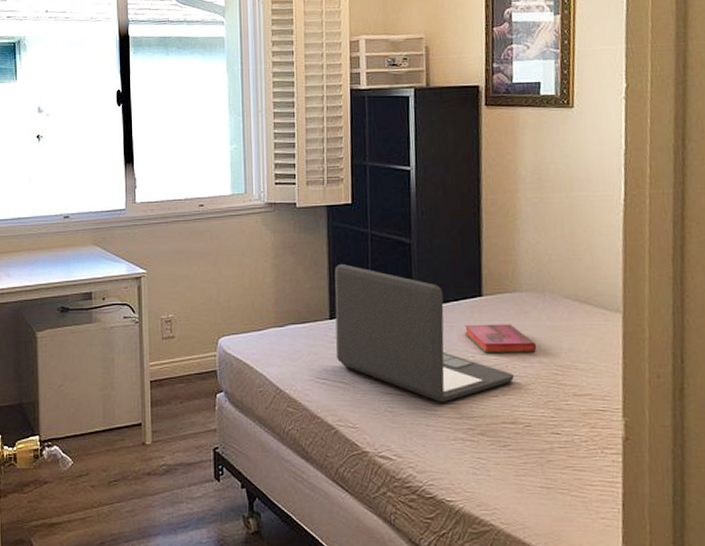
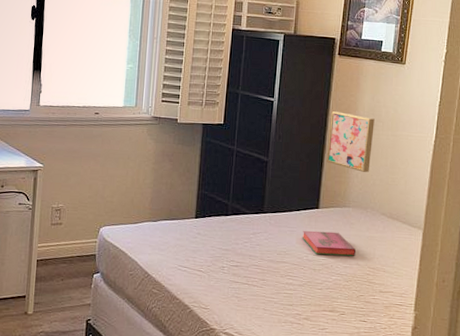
laptop: present [334,263,514,403] -> none [197,173,336,292]
wall art: none [484,174,543,247] -> present [327,110,375,172]

